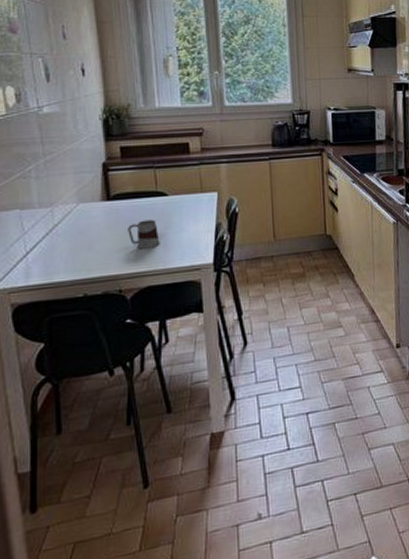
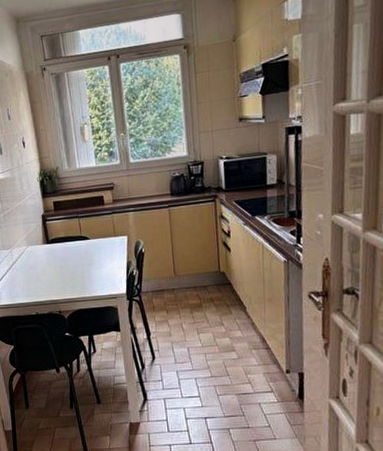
mug: present [128,219,160,249] -> none [62,258,86,281]

